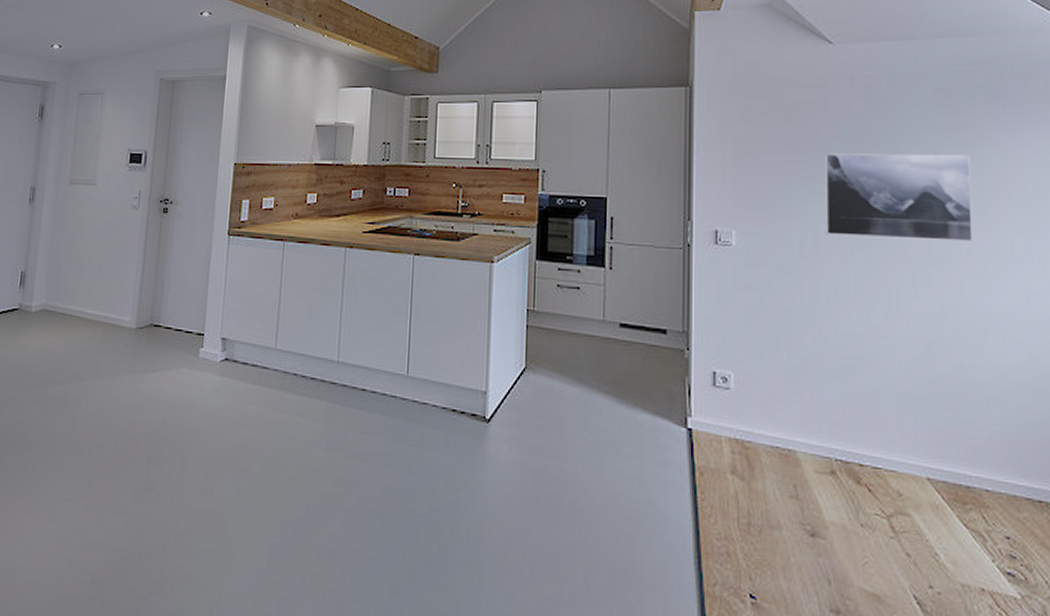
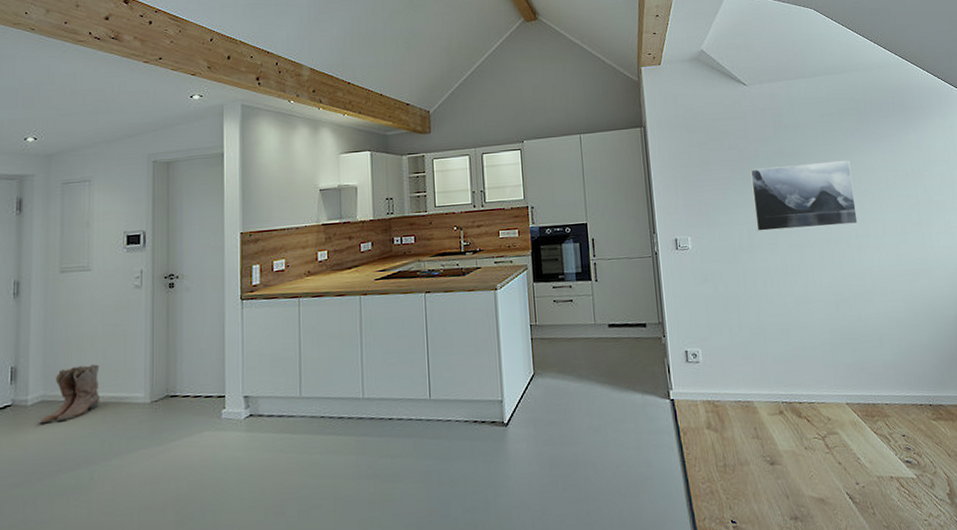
boots: none [38,280,96,333] -> present [38,364,100,424]

